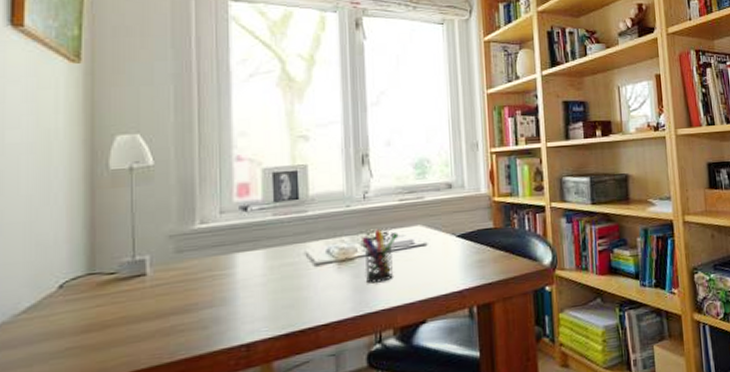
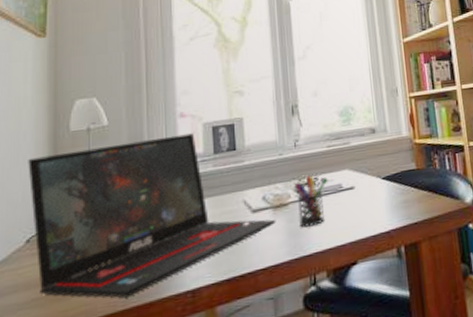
laptop: none [60,179,341,350] -> present [28,133,276,298]

